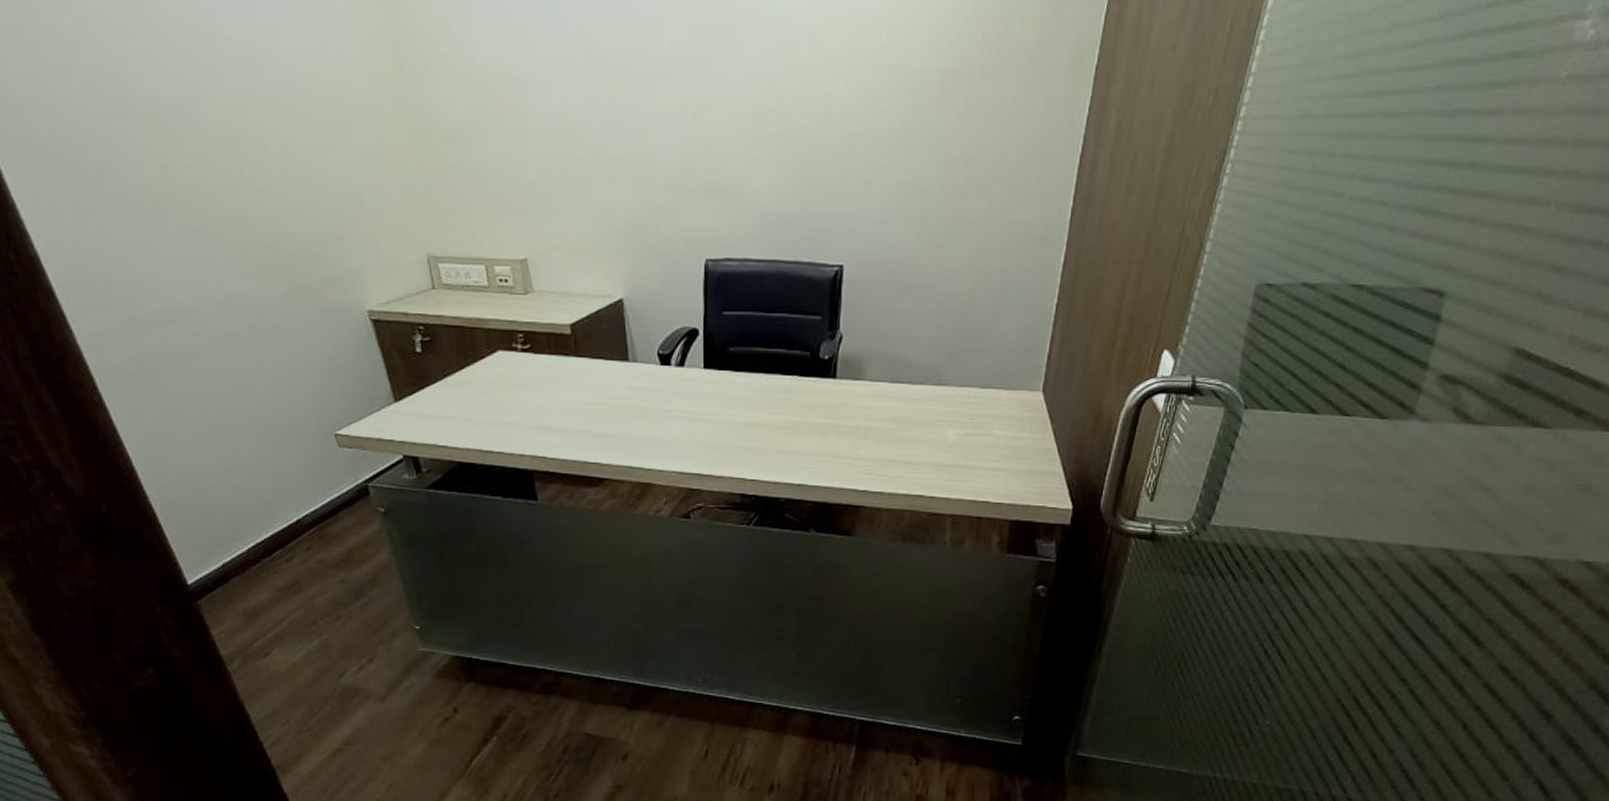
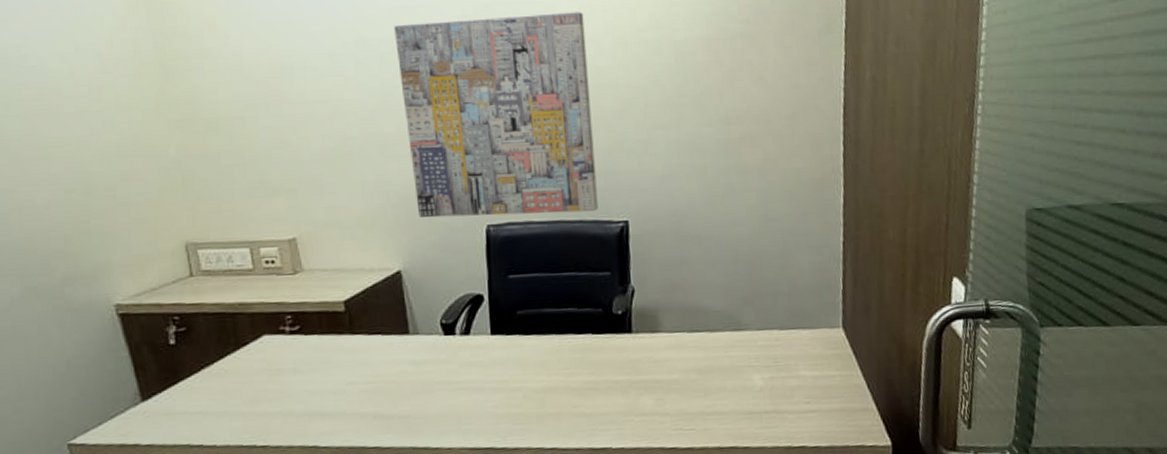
wall art: none [624,30,817,252] -> present [394,12,598,218]

